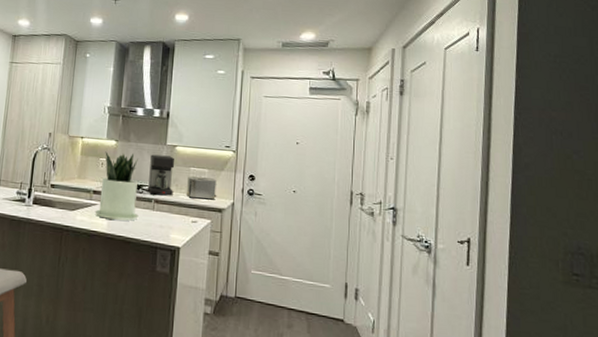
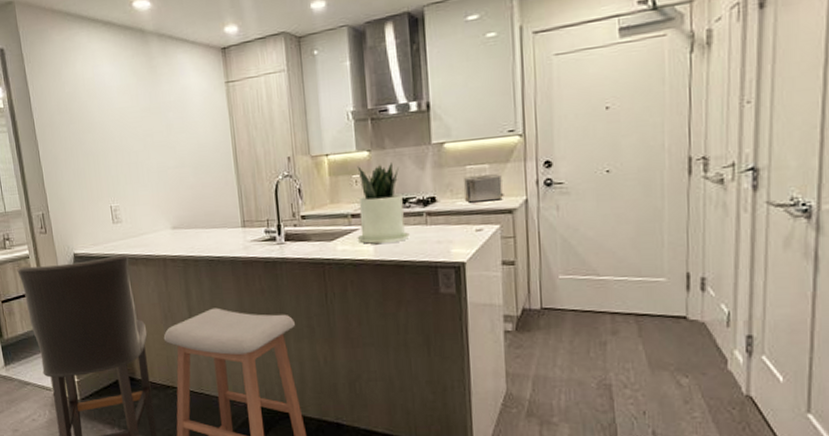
coffee maker: present [148,154,174,196] -> none [413,156,448,207]

